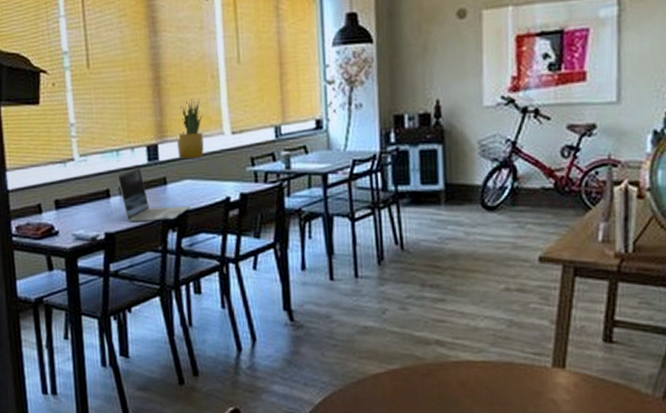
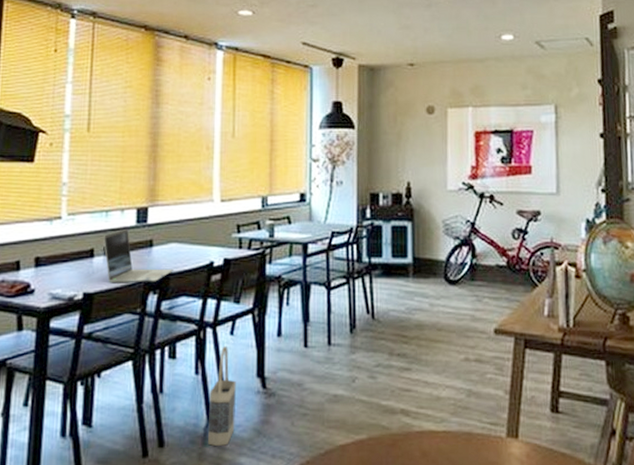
planter: present [176,98,204,160] -> none [166,166,195,223]
bag: none [238,280,266,376] -> present [208,346,236,447]

